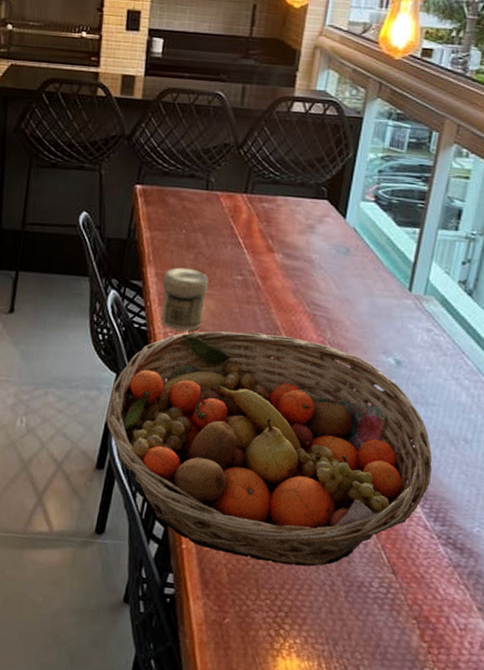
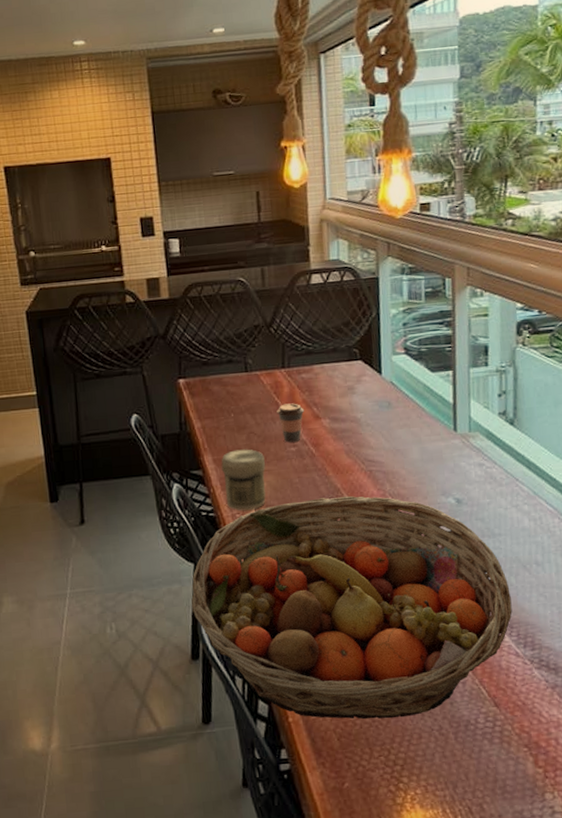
coffee cup: none [230,230,259,271] -> present [277,403,305,443]

